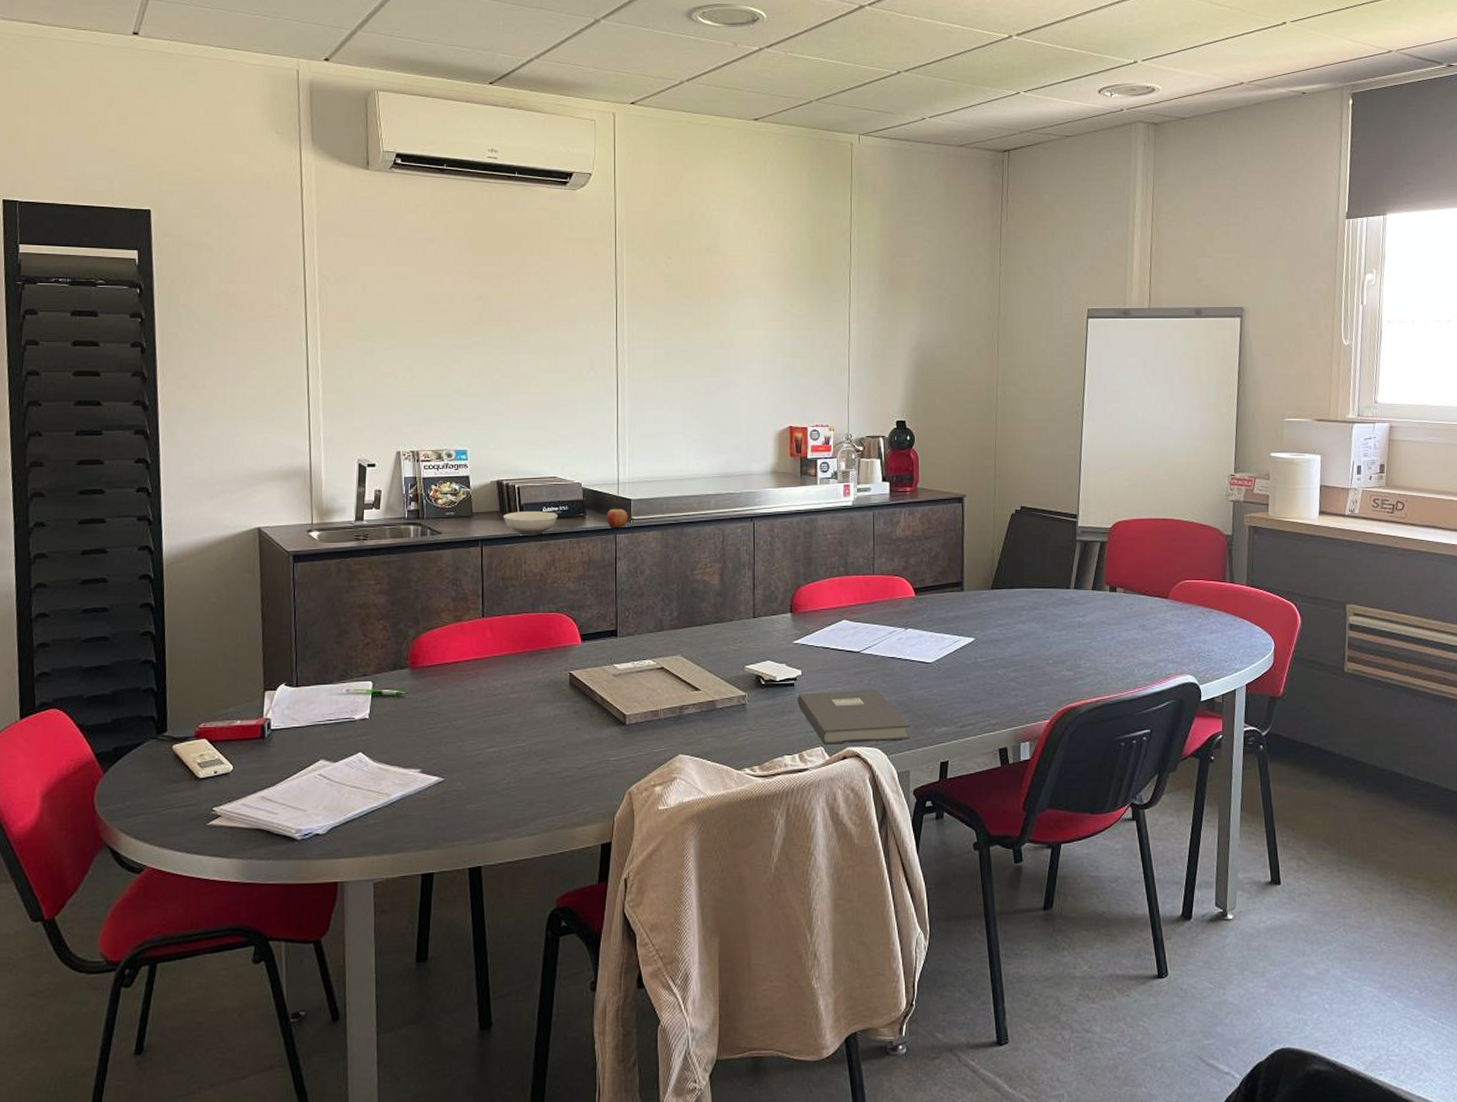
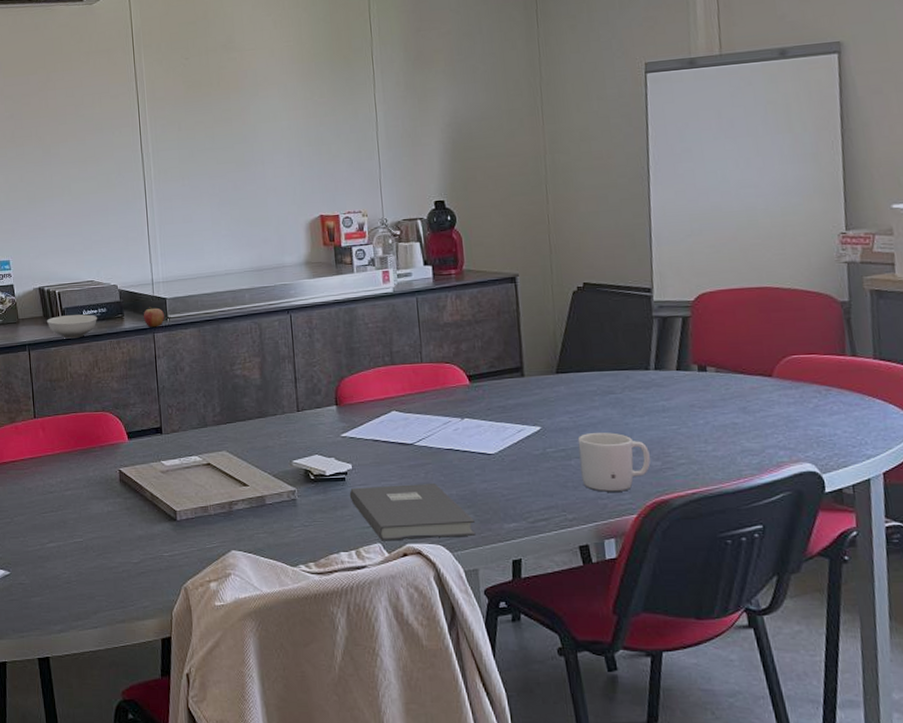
mug: none [1005,645,1064,699] -> present [577,432,651,492]

